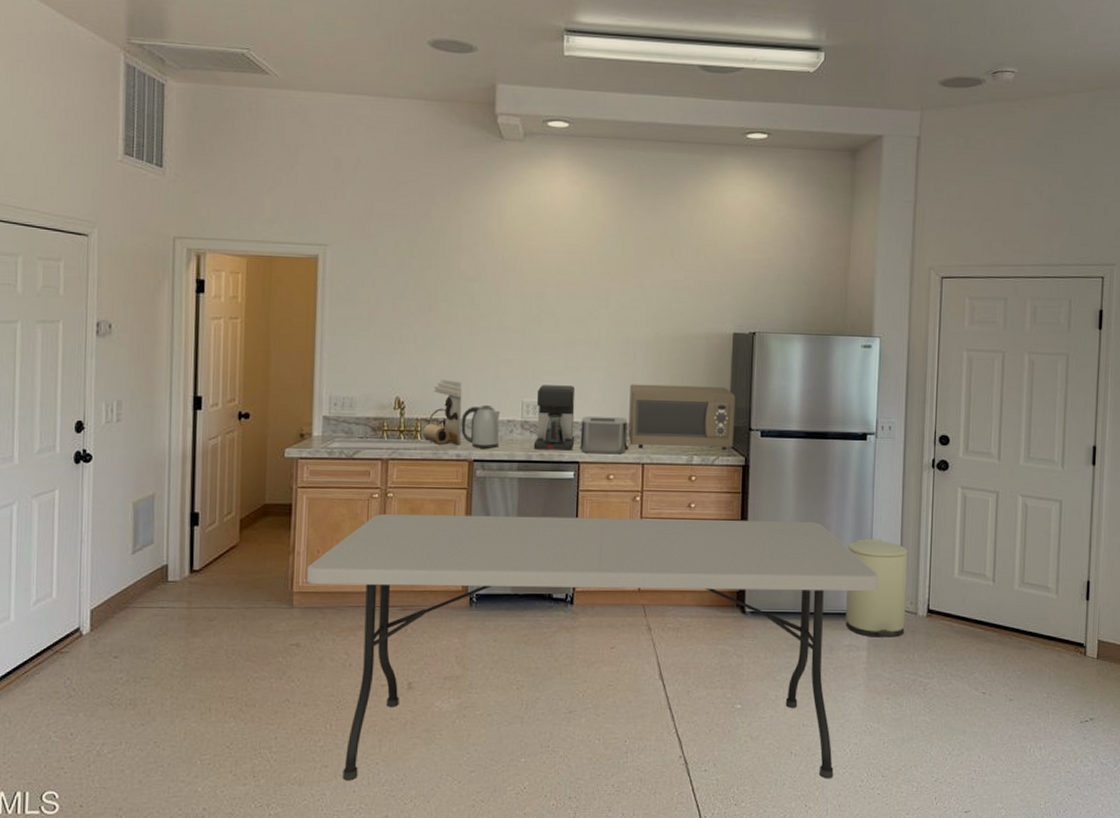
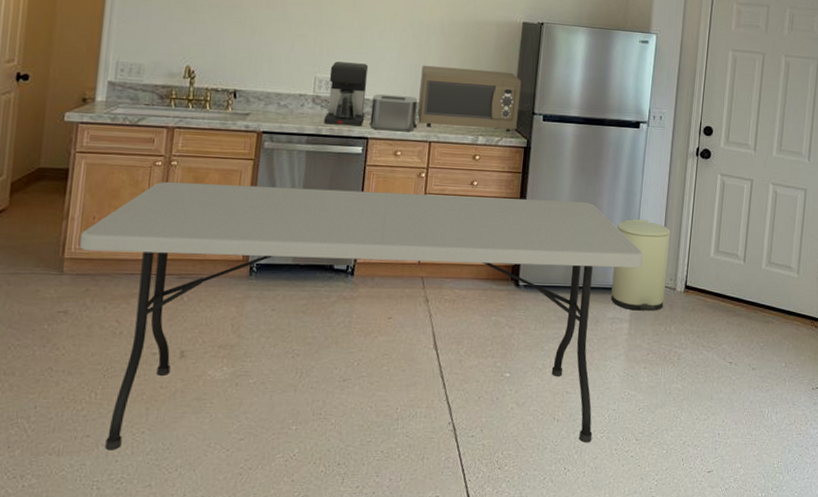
paper towel holder: present [422,379,463,445] -> none [212,50,256,116]
kettle: present [461,404,500,450] -> none [251,78,292,122]

